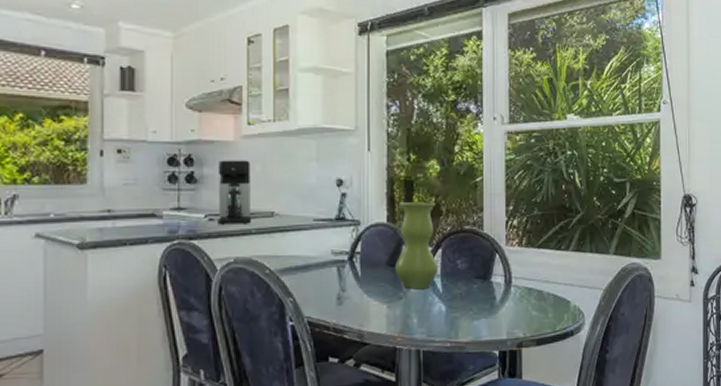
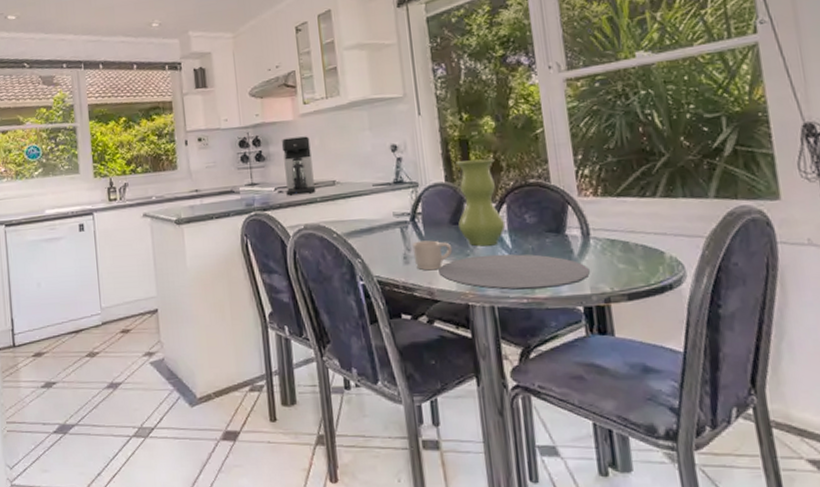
mug: none [347,281,387,313] -> present [412,240,453,271]
placemat: none [371,298,508,334] -> present [439,254,590,290]

